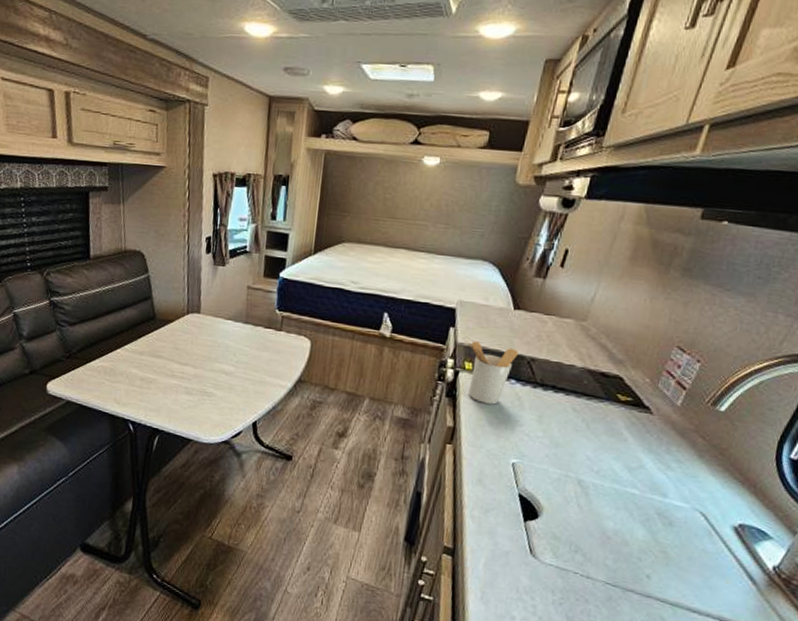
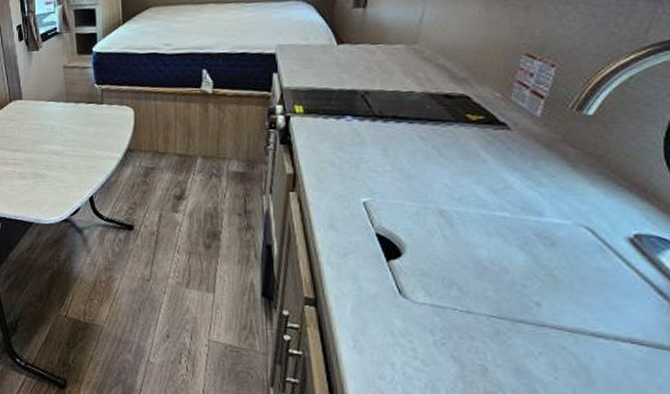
utensil holder: present [467,341,518,405] -> none [293,83,349,145]

